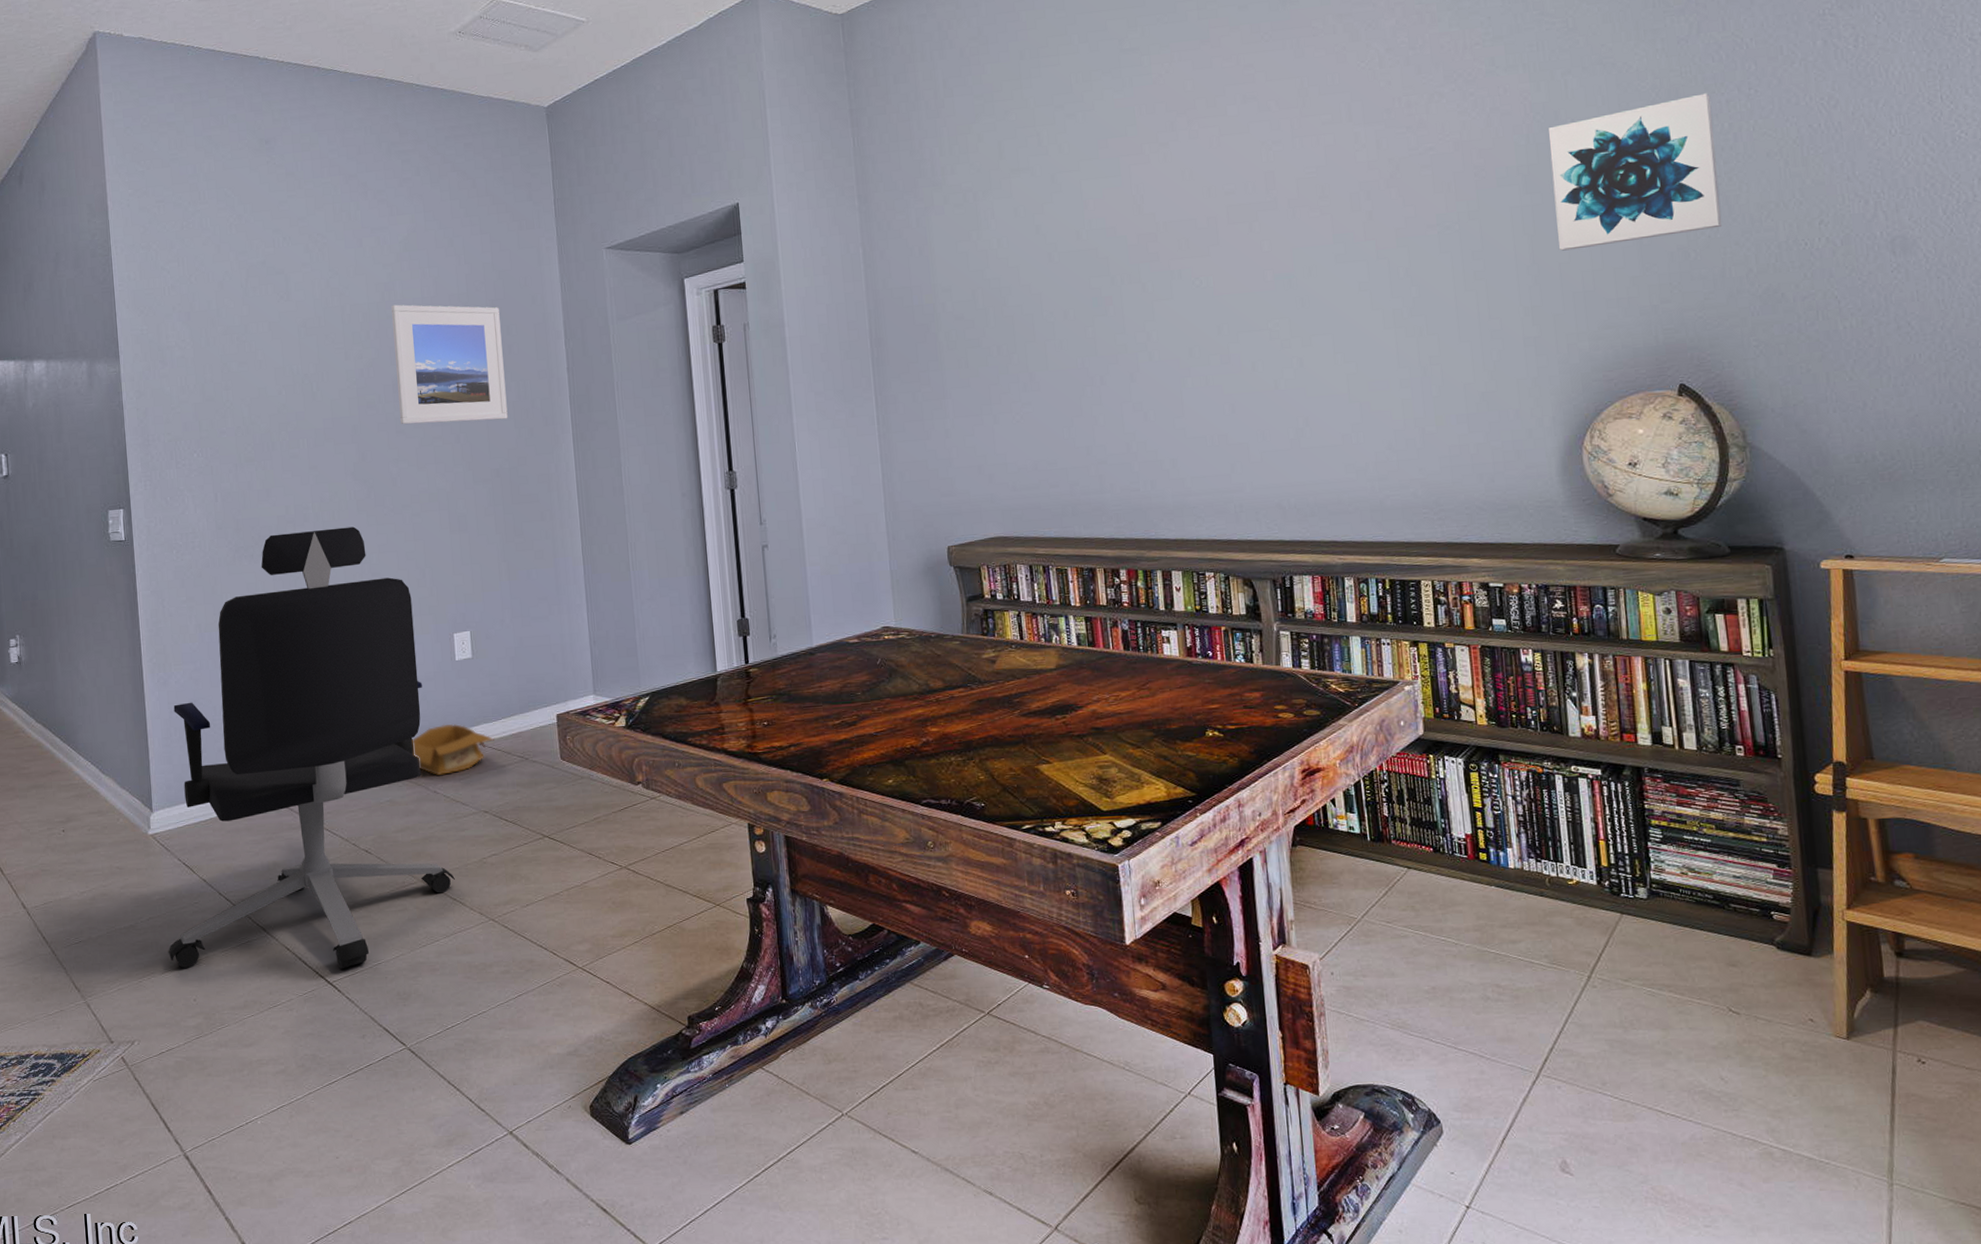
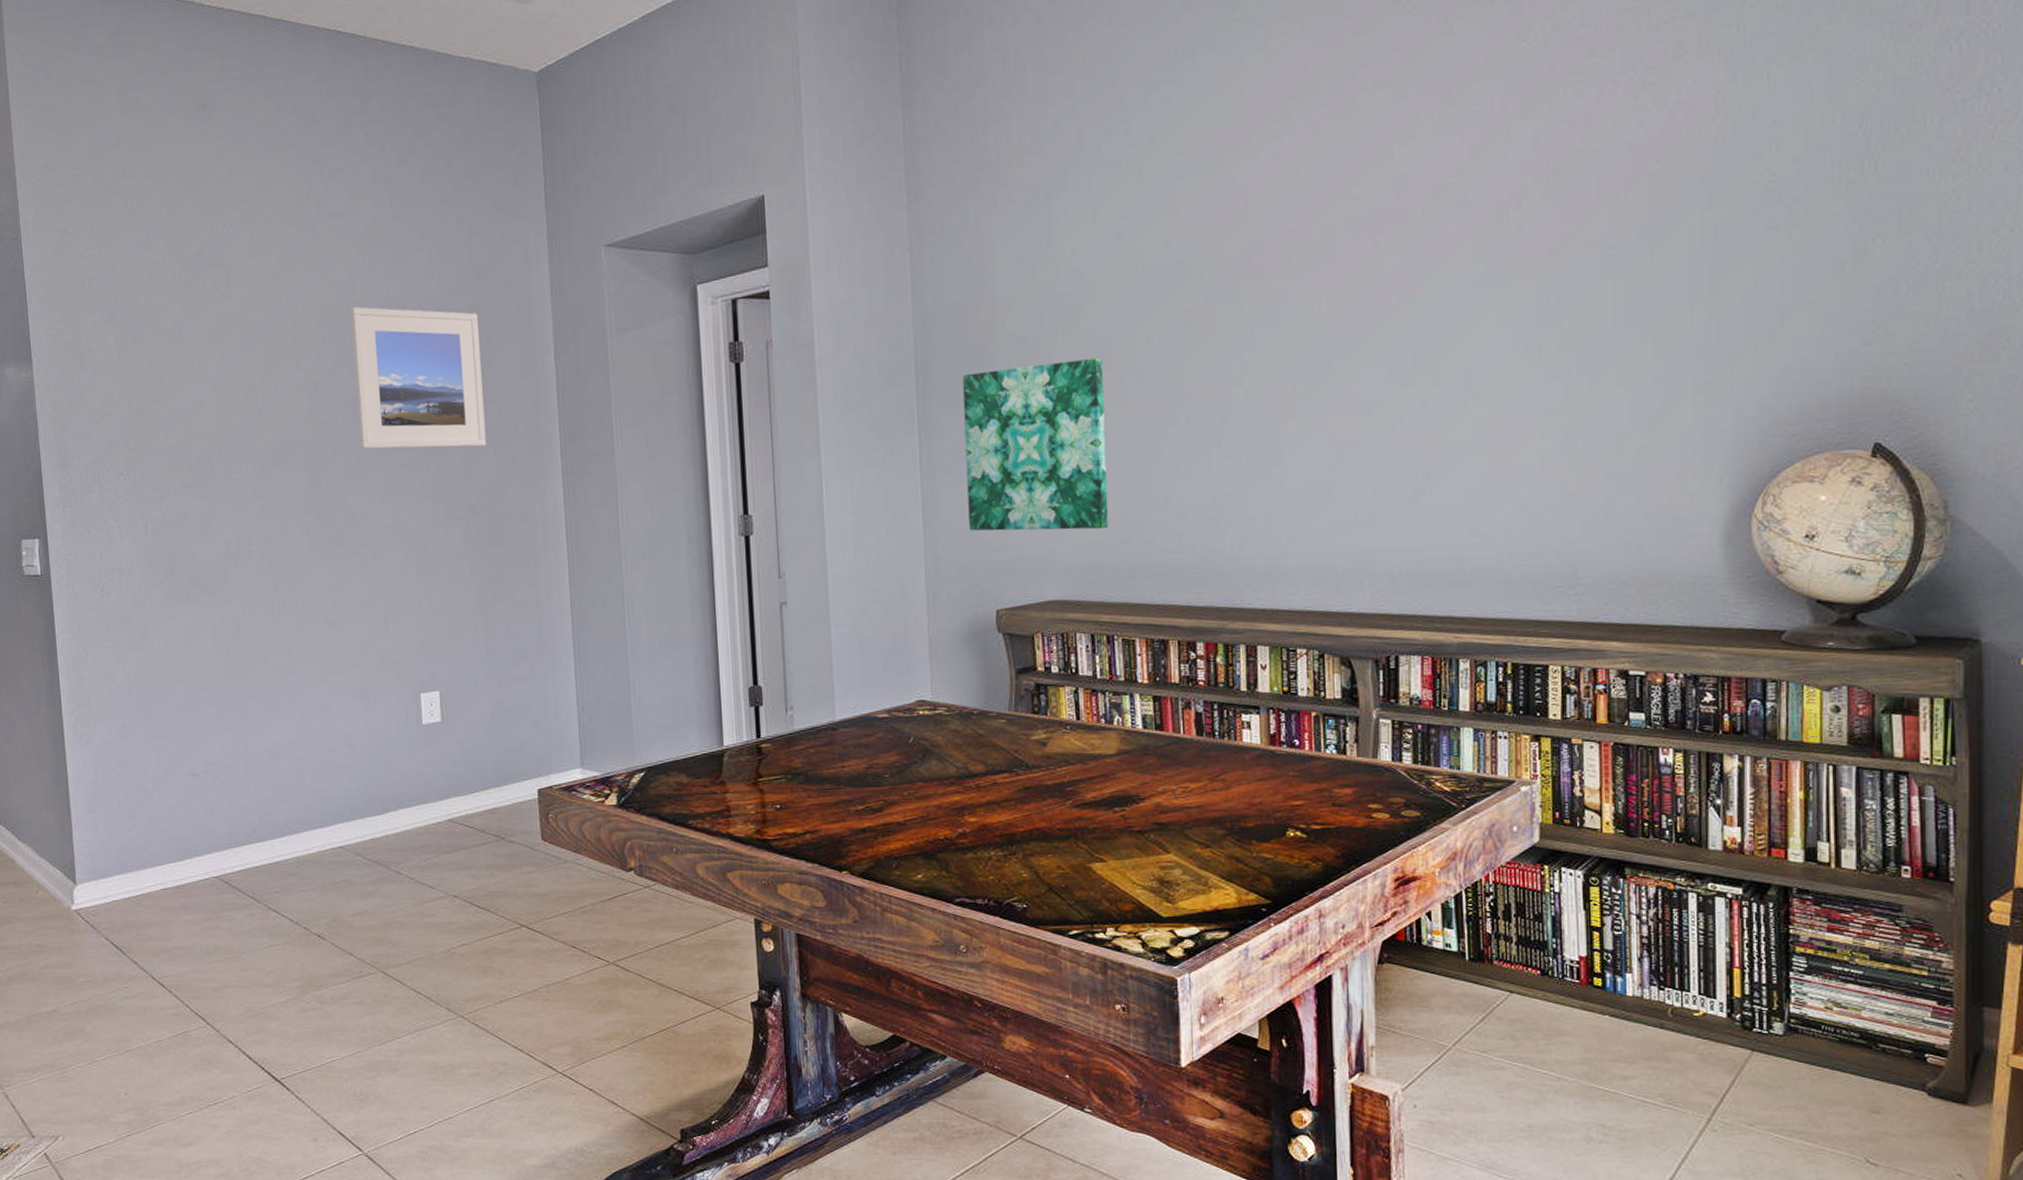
office chair: present [168,526,455,970] -> none [95,567,419,1066]
cardboard box: present [412,724,494,775] -> none [371,796,466,854]
wall art: none [910,330,1040,480] -> present [962,357,1109,531]
wall art: present [1549,93,1723,251] -> none [1742,90,1944,279]

